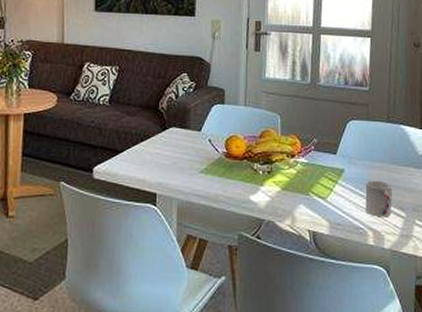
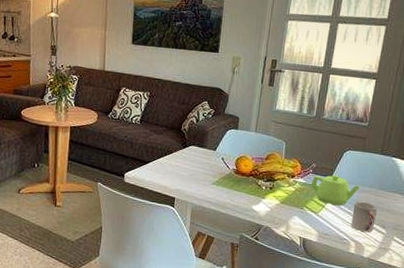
teapot: none [314,150,369,188] -> present [310,175,360,206]

